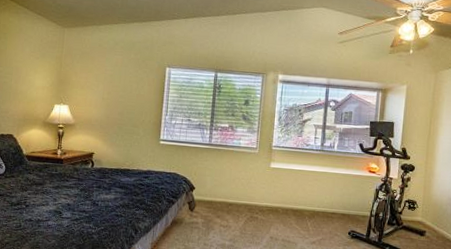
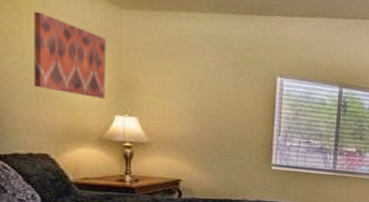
wall art: none [9,35,53,93] -> present [33,11,106,99]

